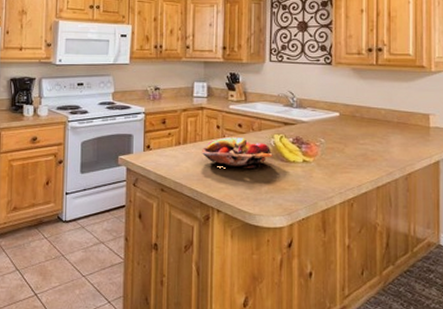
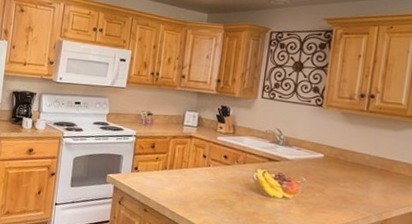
fruit basket: present [201,137,273,168] -> none [185,167,254,199]

